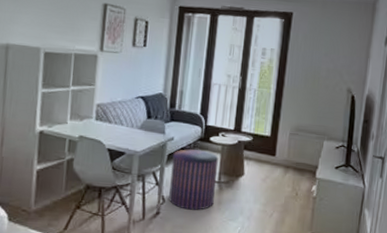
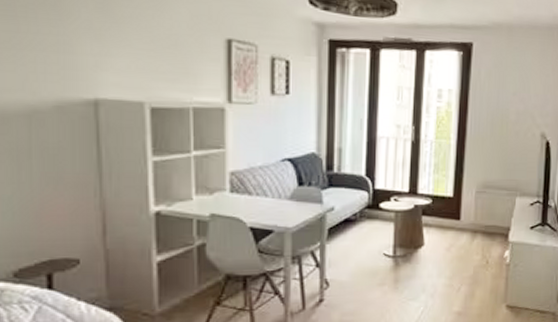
pouf: present [169,149,219,210] -> none [334,220,392,293]

